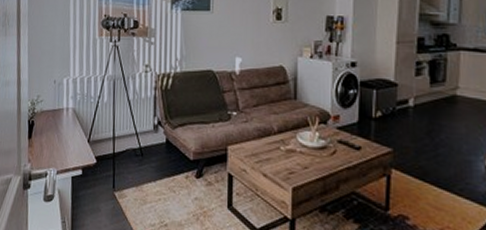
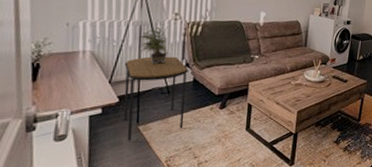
side table: none [100,113,161,209] -> present [123,56,188,141]
potted plant: none [112,80,143,121] -> present [138,26,171,64]

